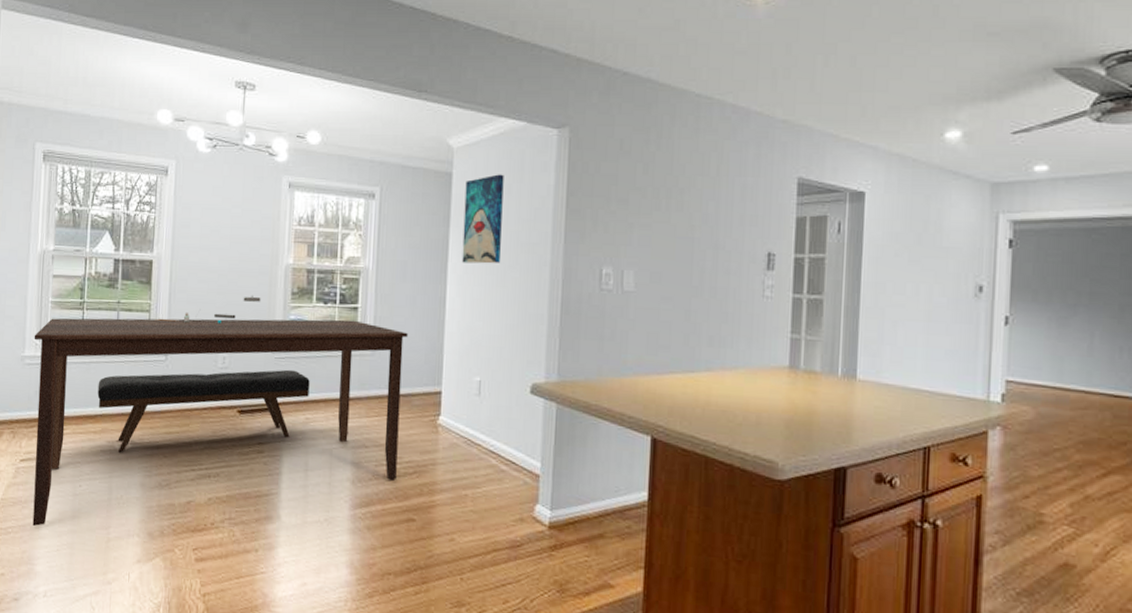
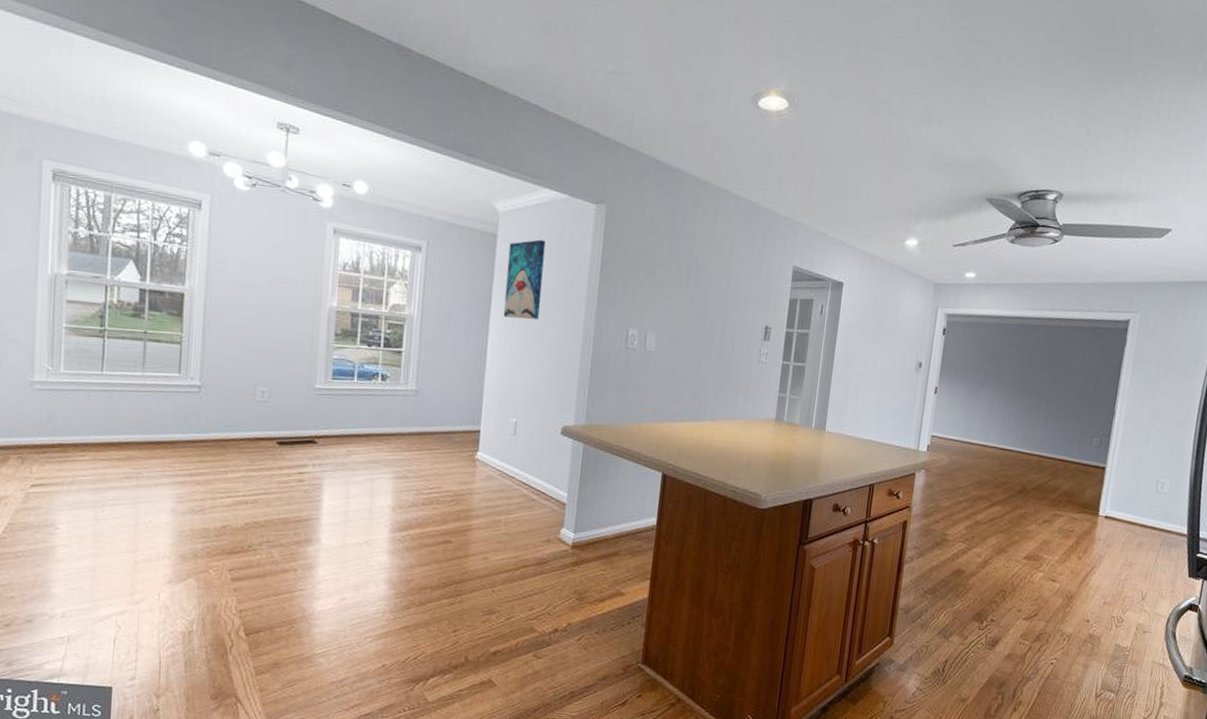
dining table: present [32,295,408,527] -> none [44,333,450,551]

